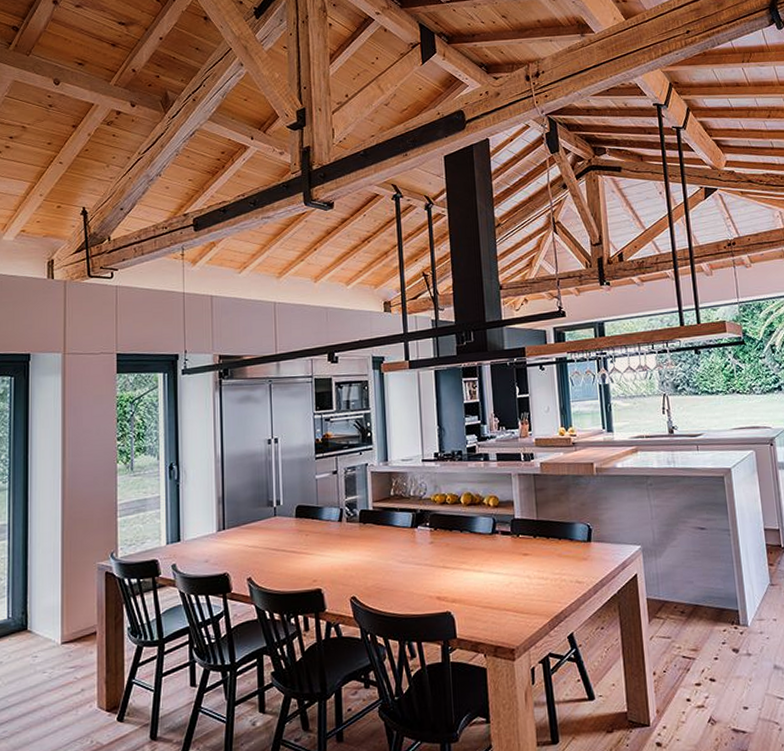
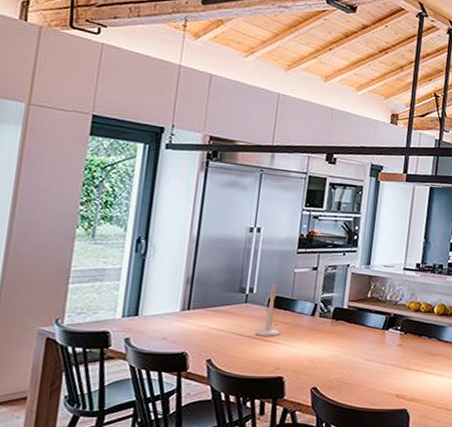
candlestick: none [289,493,312,549] -> present [256,284,281,336]

